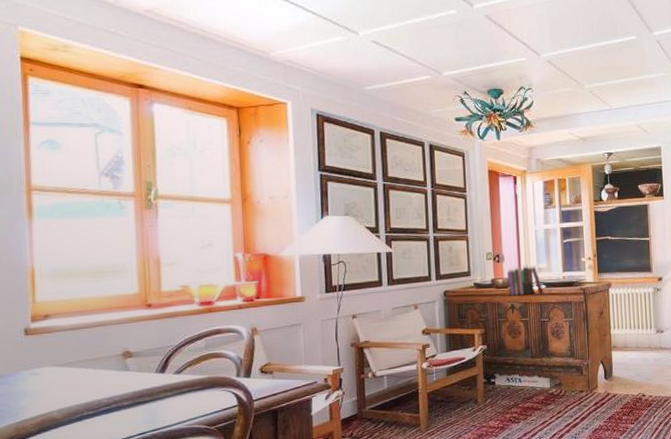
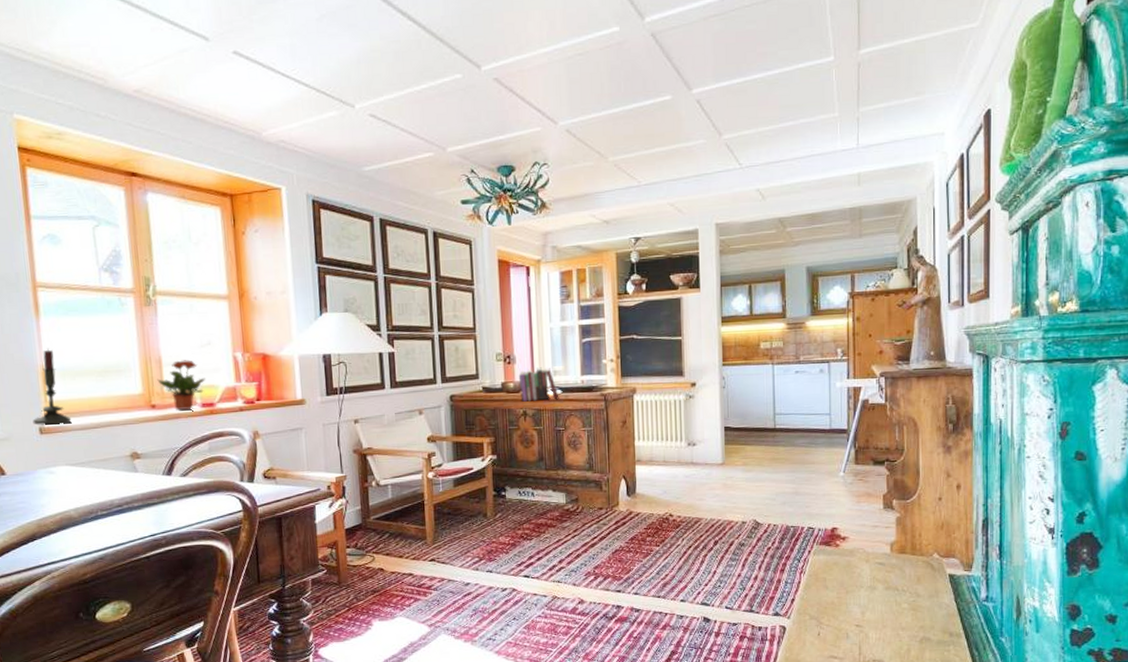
candle: none [17,249,61,327] -> present [32,348,72,425]
potted plant: none [154,260,205,309] -> present [157,360,205,411]

